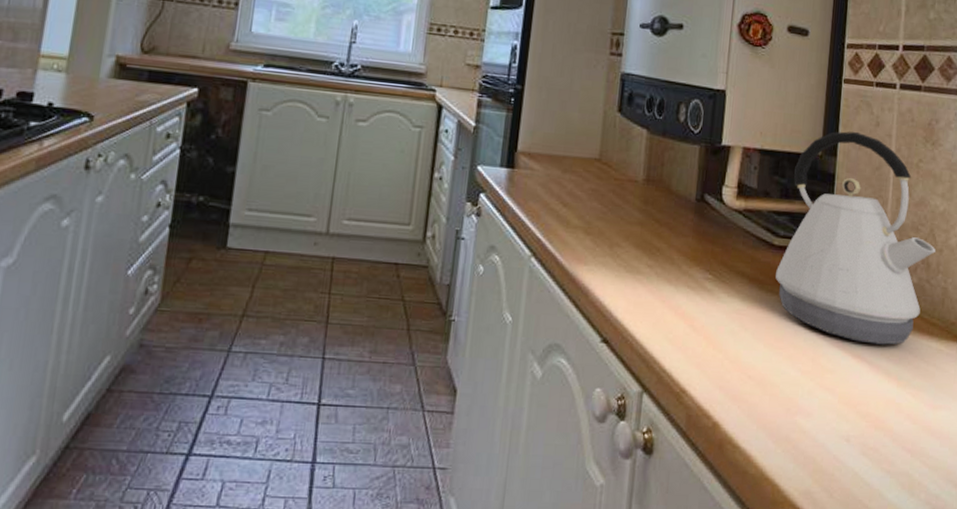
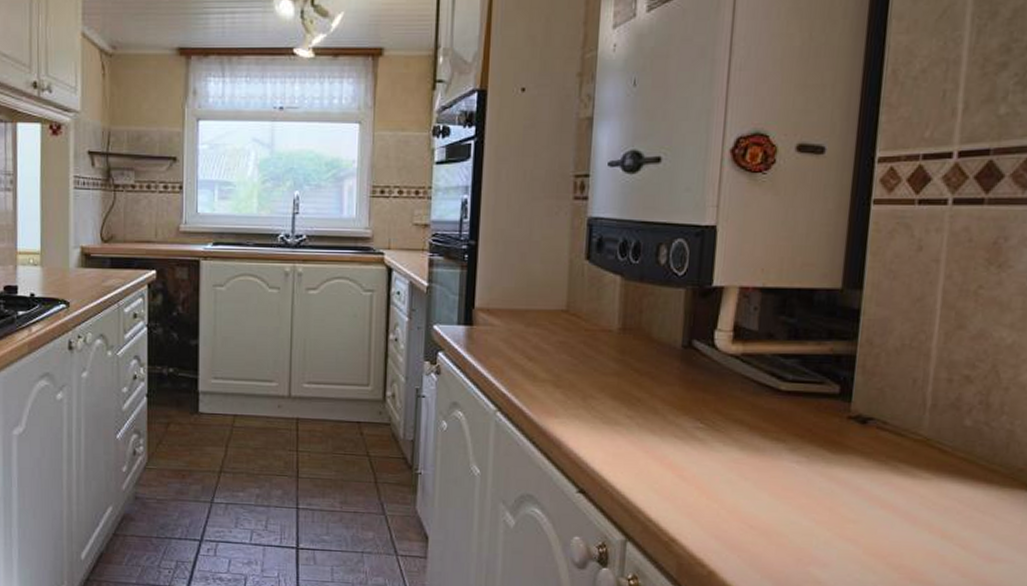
kettle: present [775,131,936,345] -> none [782,260,999,494]

